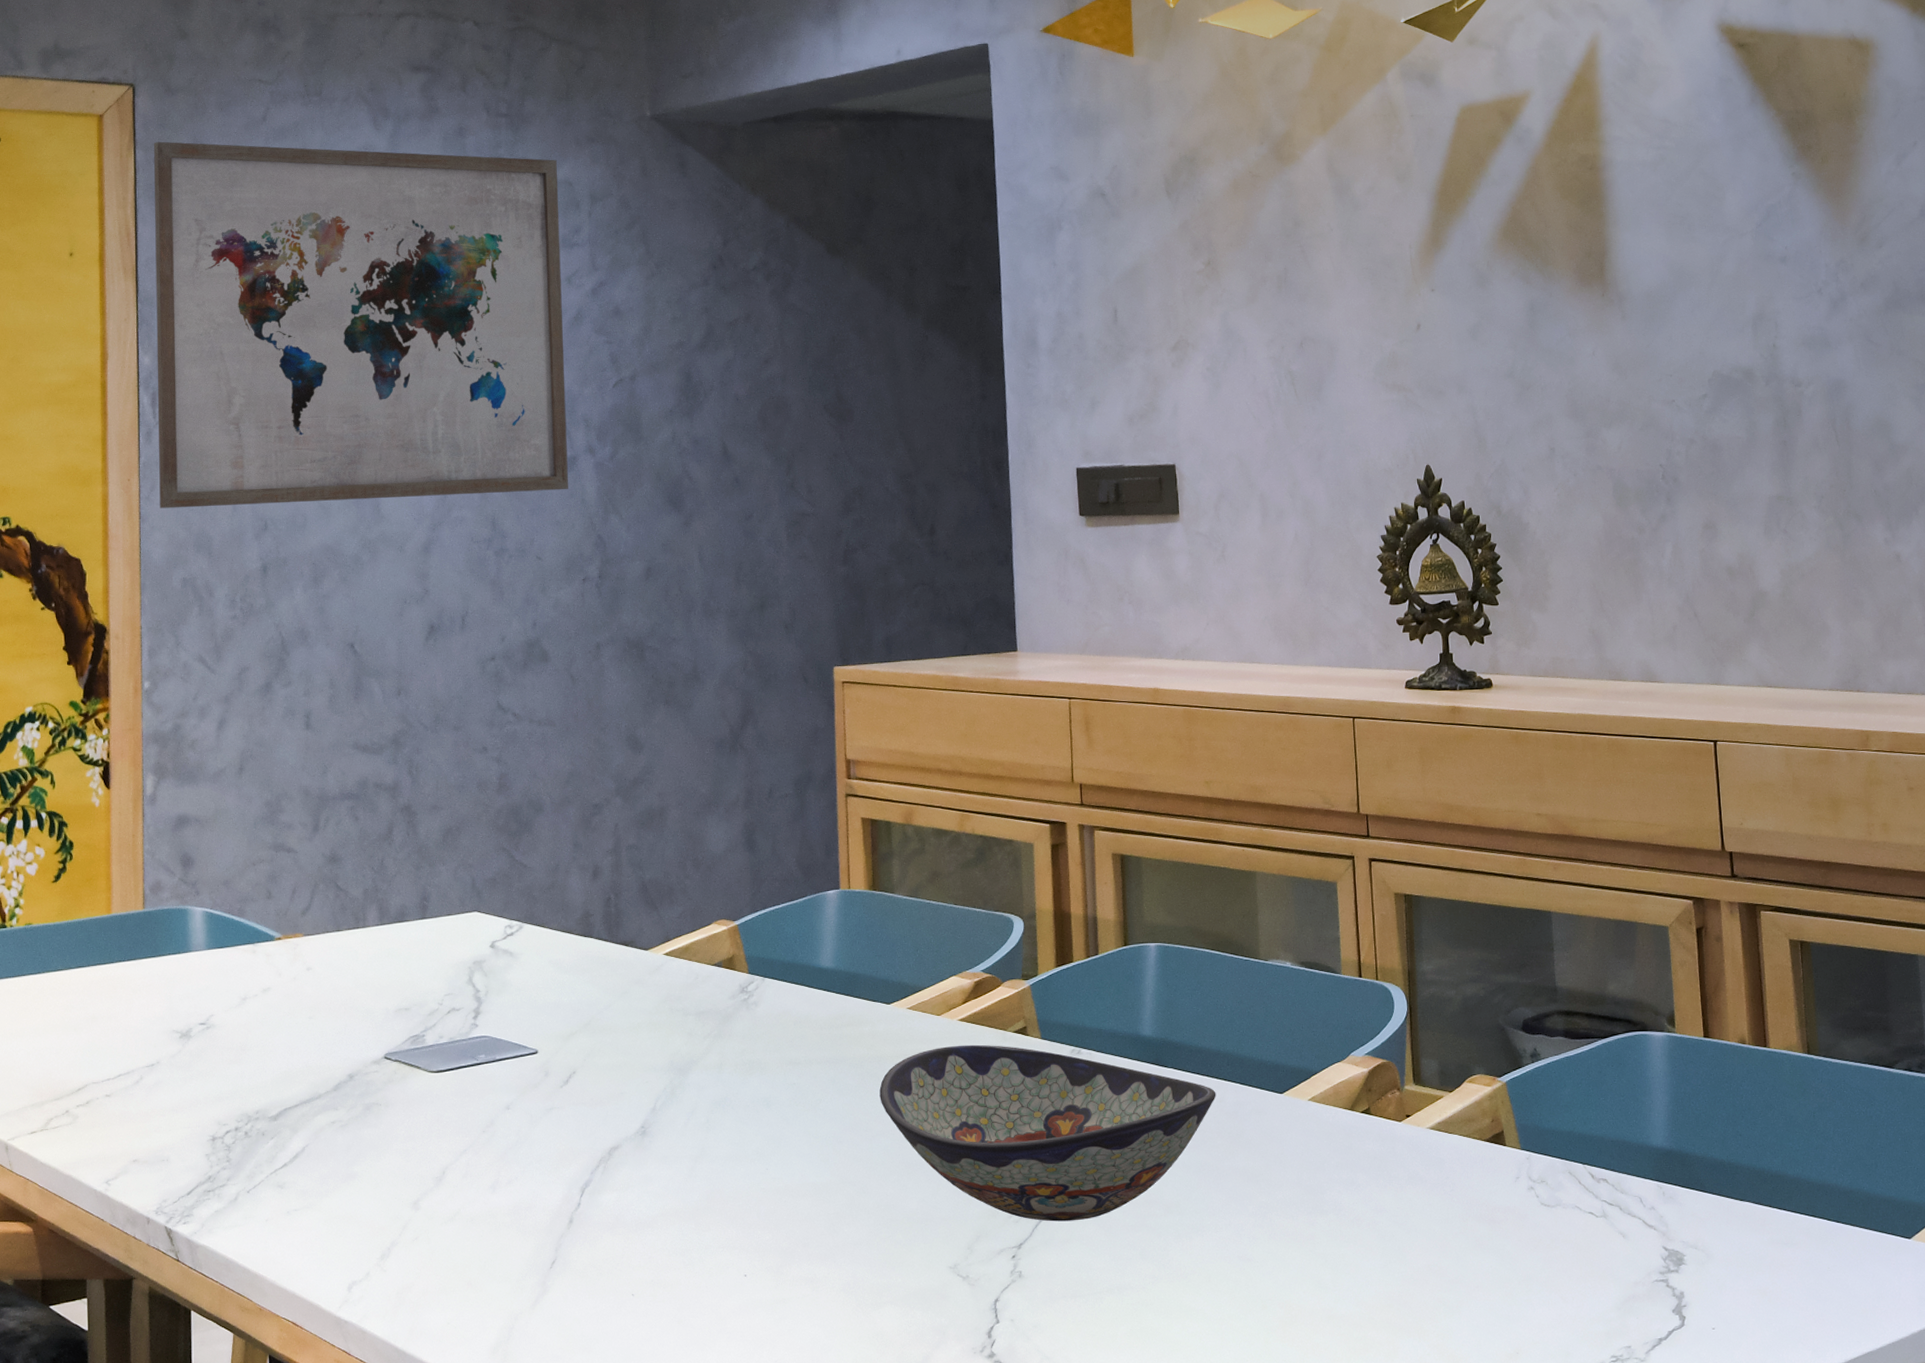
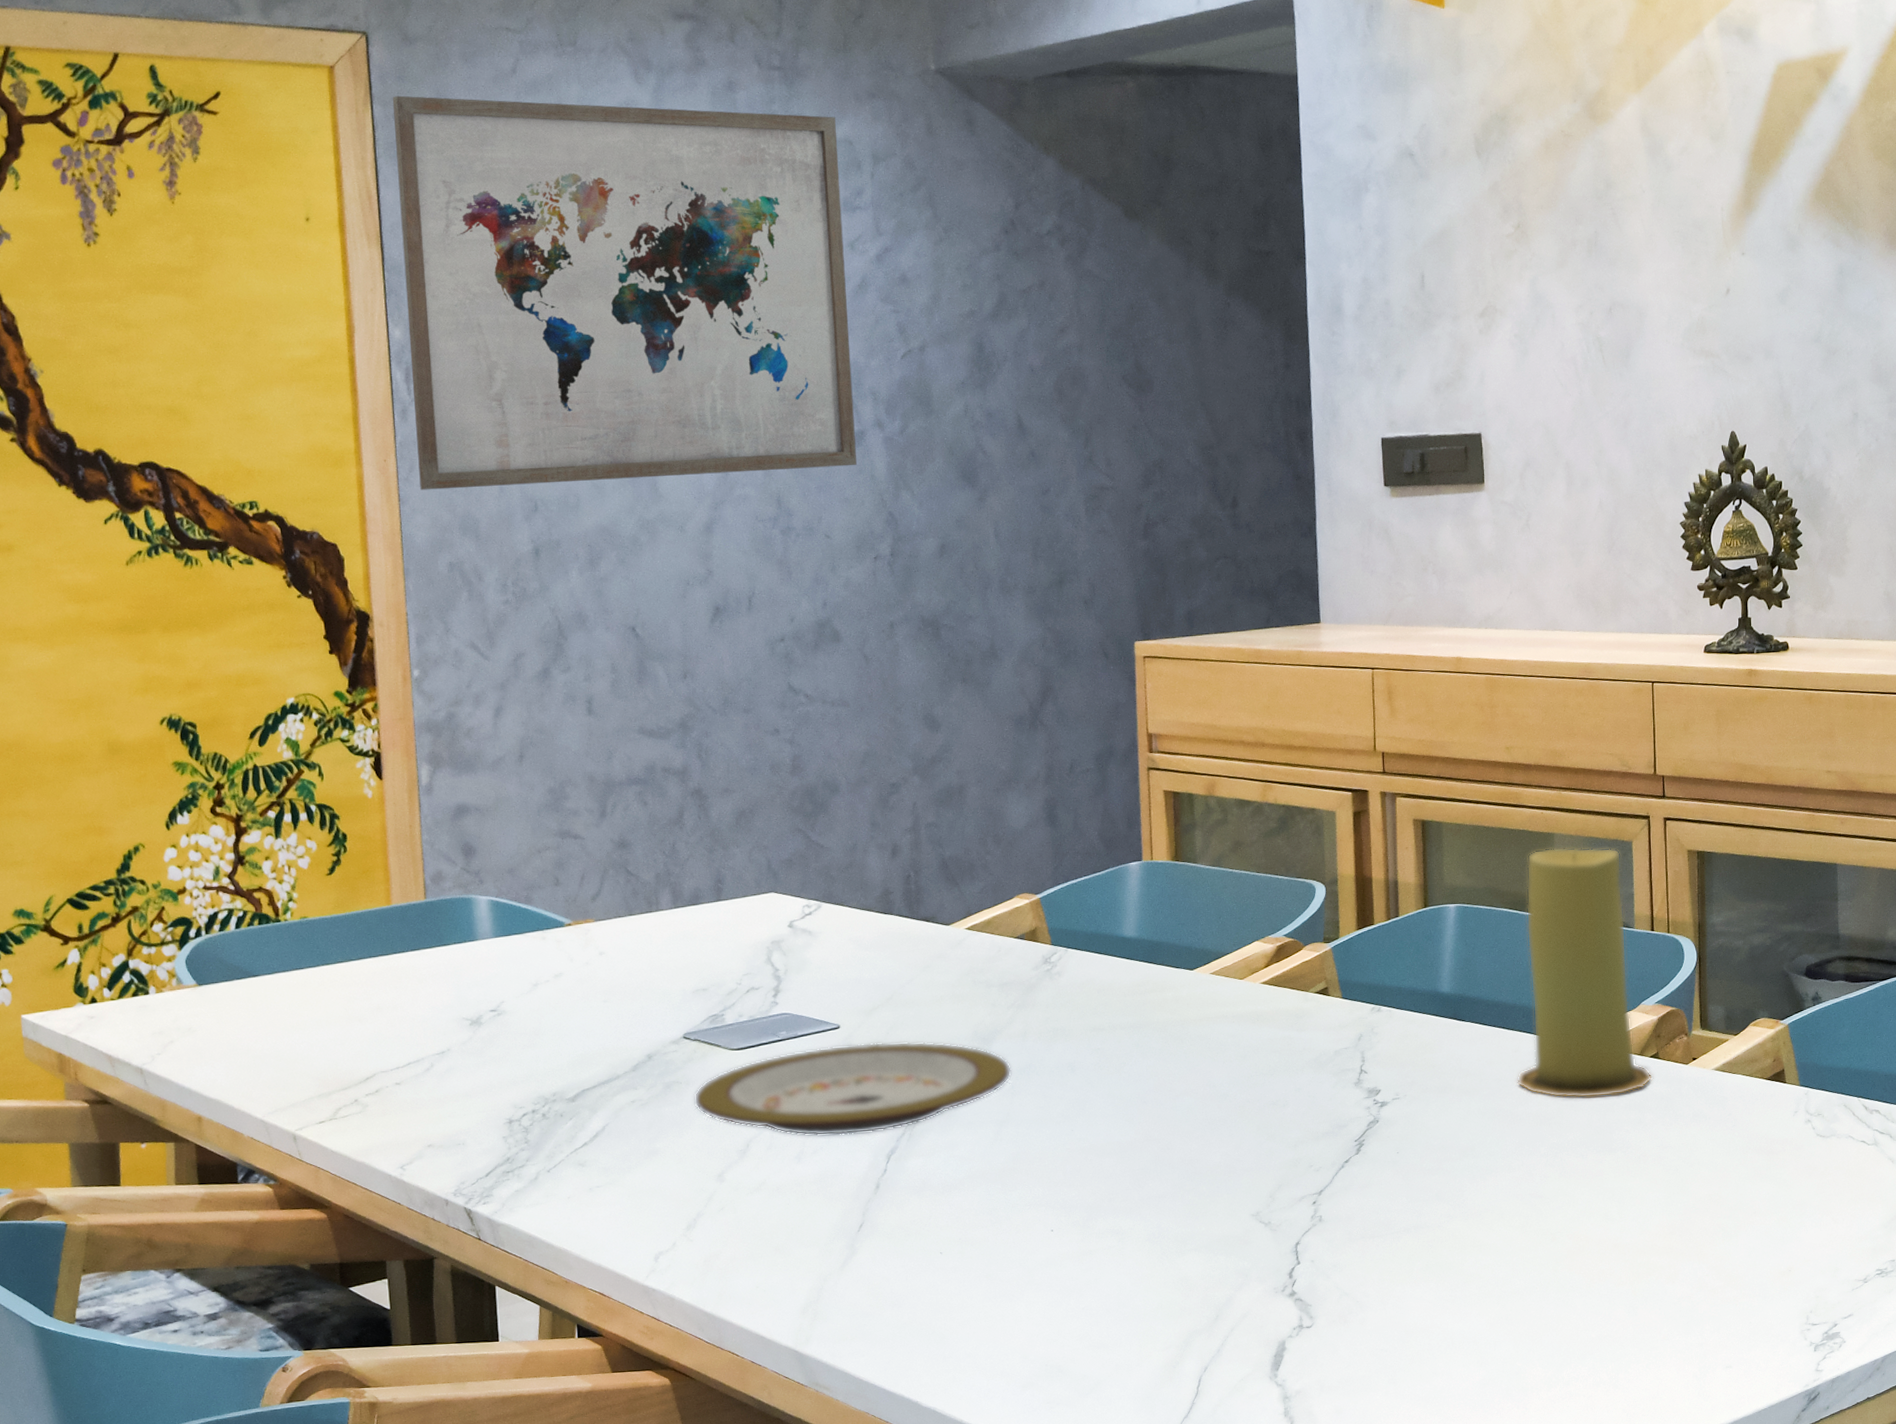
plate: none [392,1069,707,1166] -> present [694,1041,1012,1136]
decorative bowl: present [879,1044,1216,1222] -> none [1183,1005,1512,1169]
candle: none [1222,887,1366,1155] -> present [1516,847,1654,1099]

